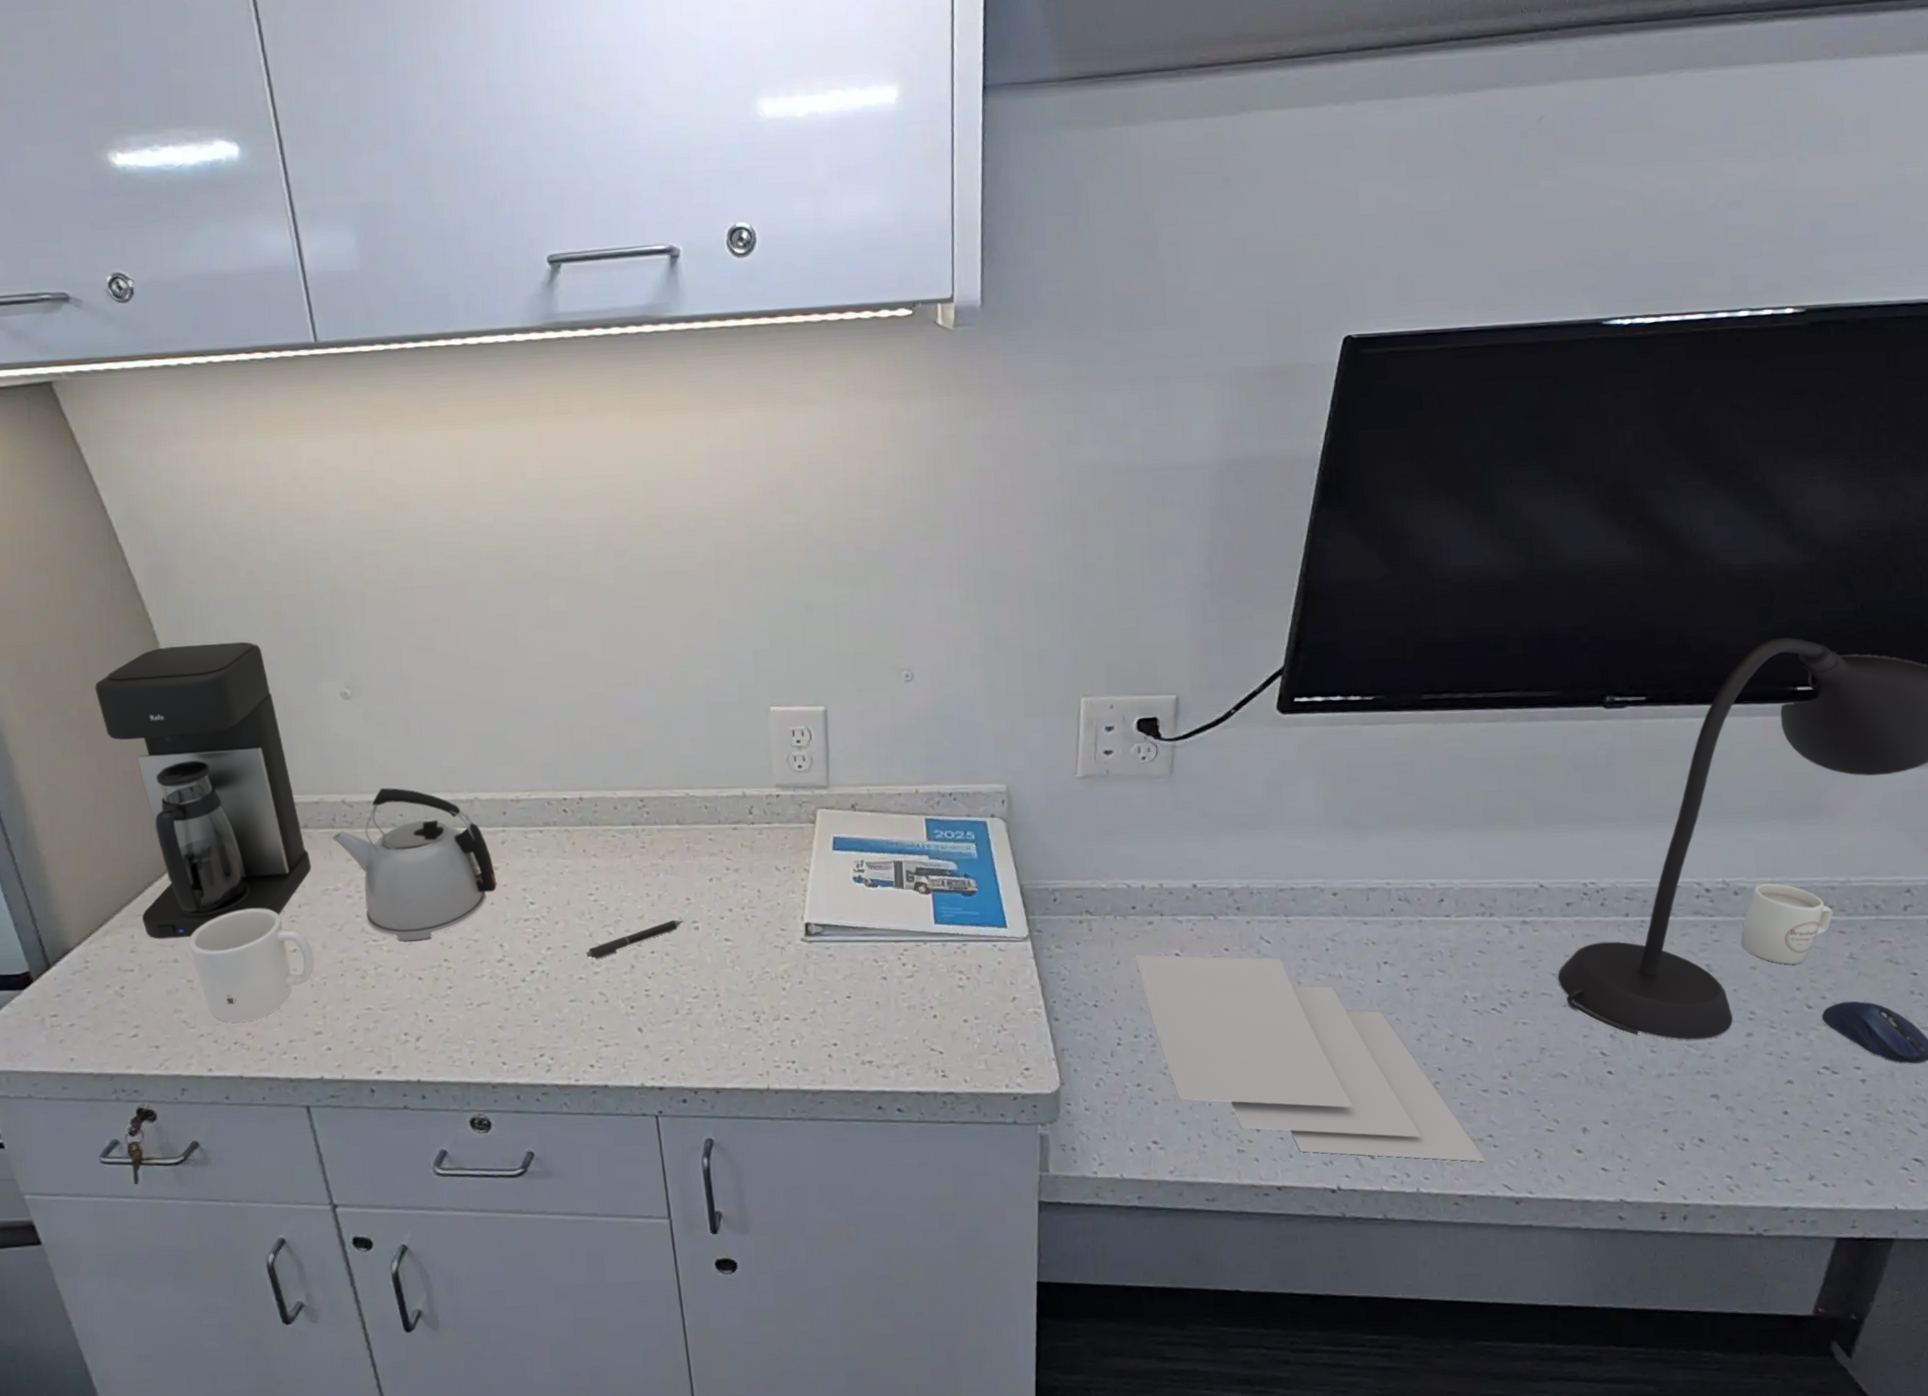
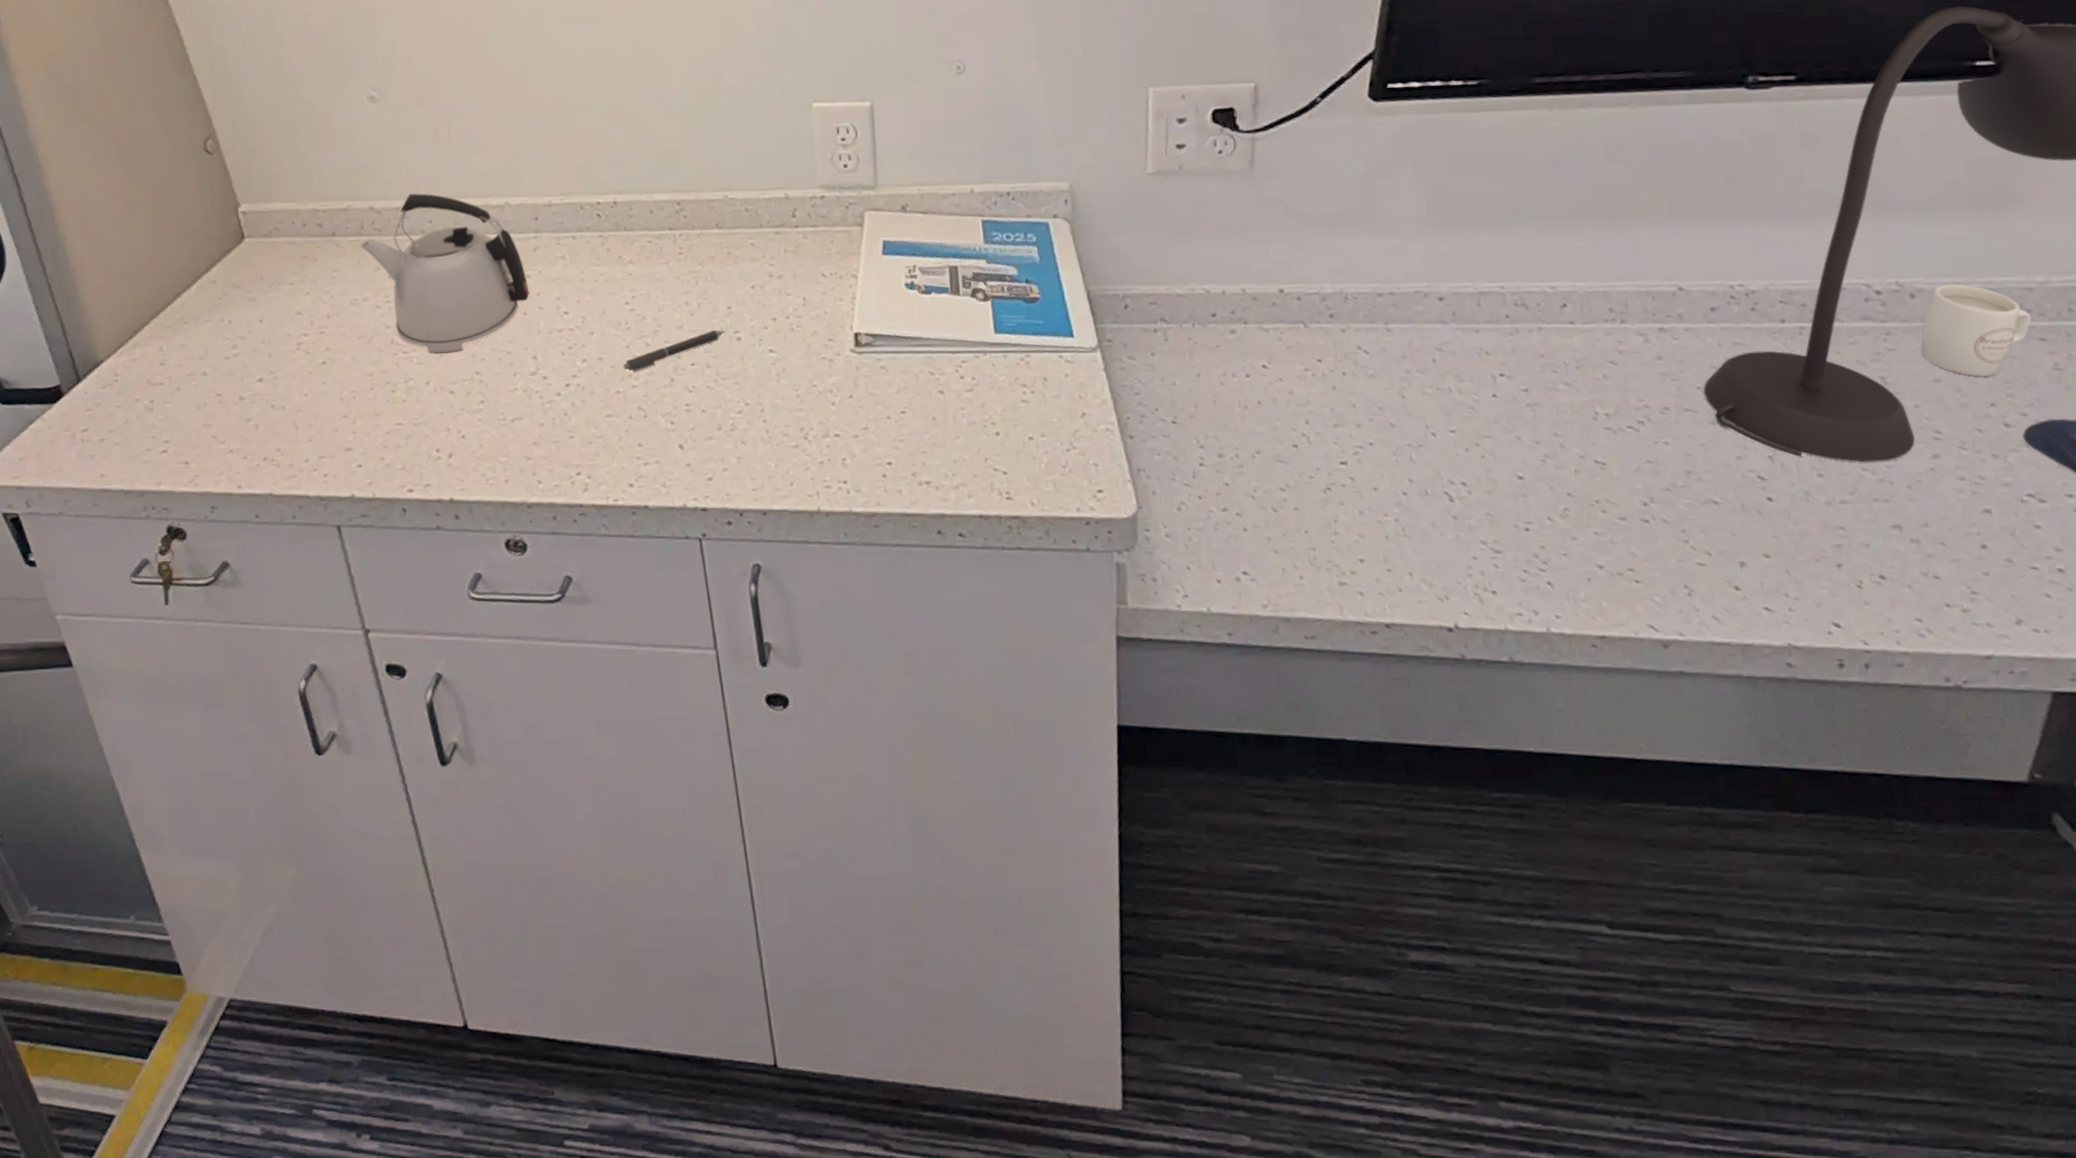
coffee maker: present [95,641,311,940] -> none [123,45,340,352]
mug: present [188,908,314,1023] -> none [217,319,344,438]
papers: present [1135,954,1487,1162] -> none [1217,366,1628,600]

